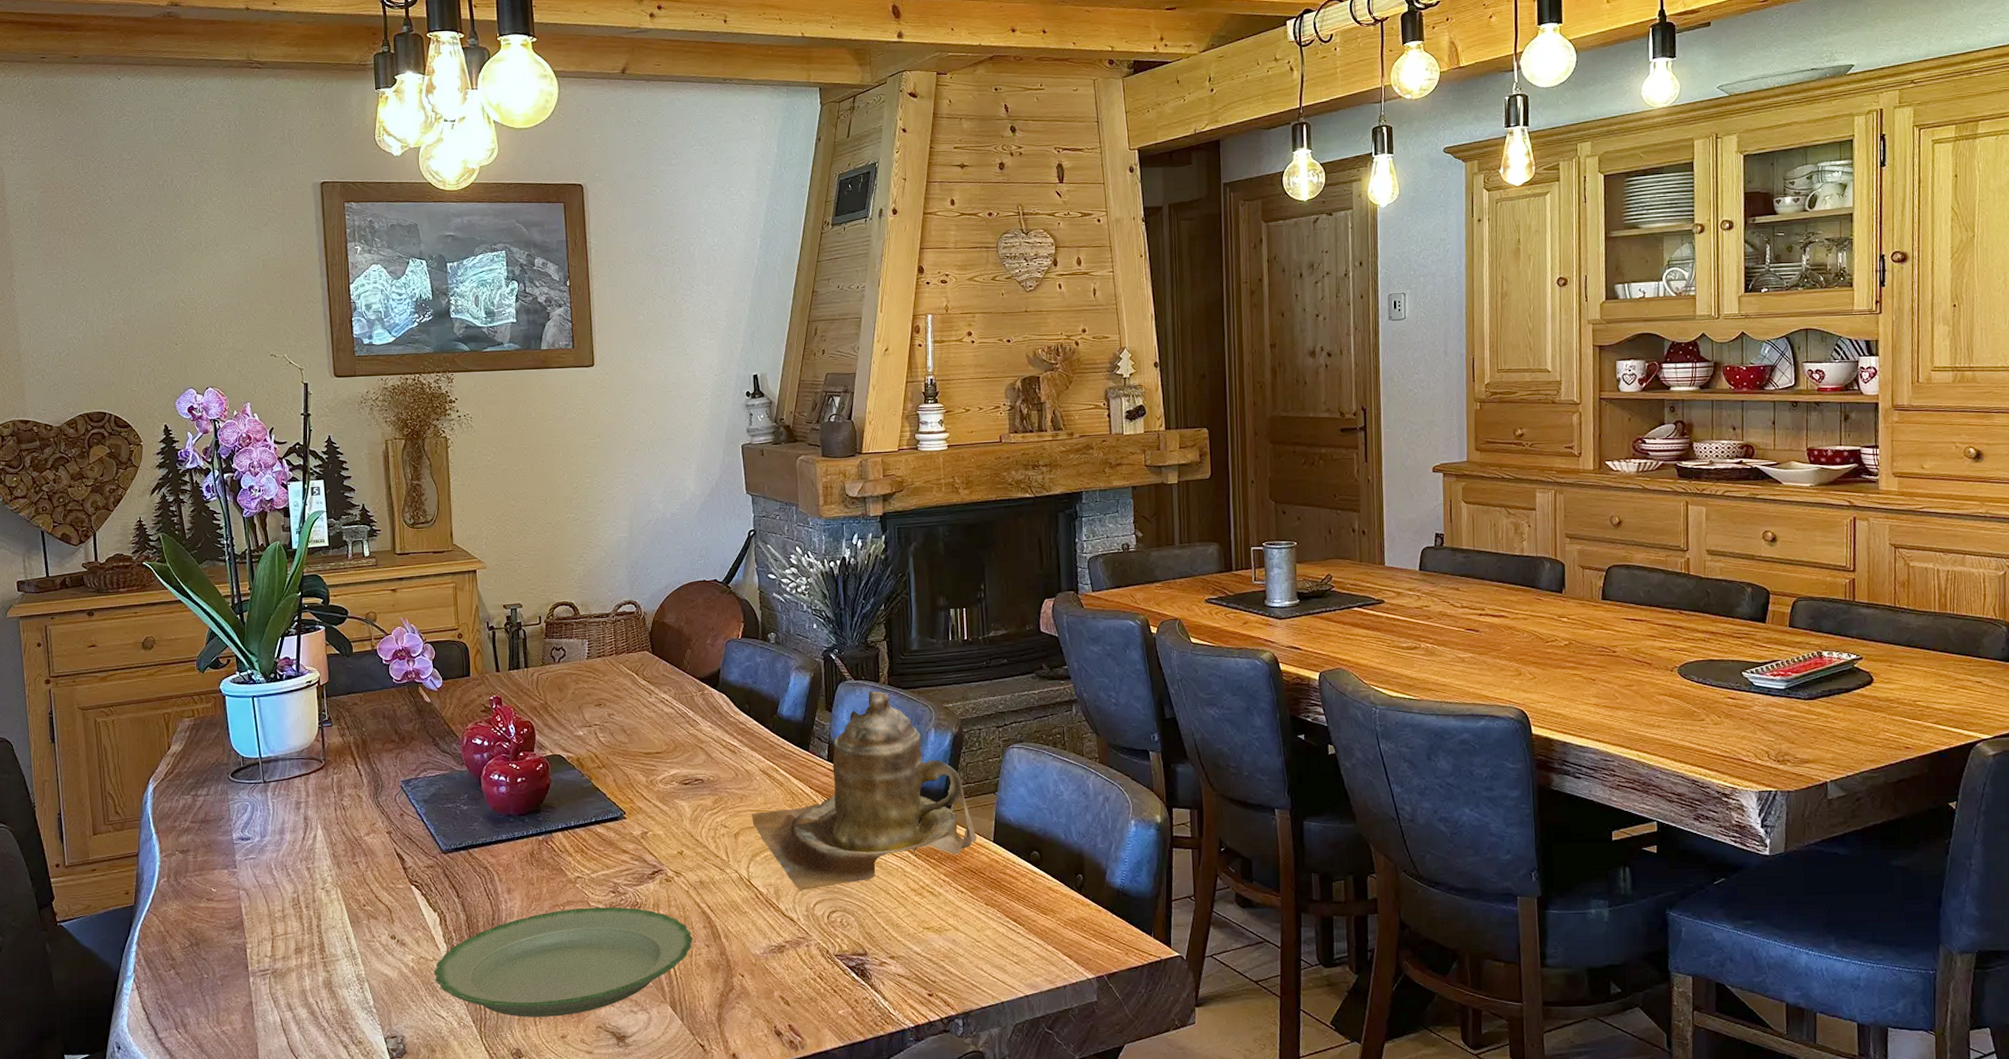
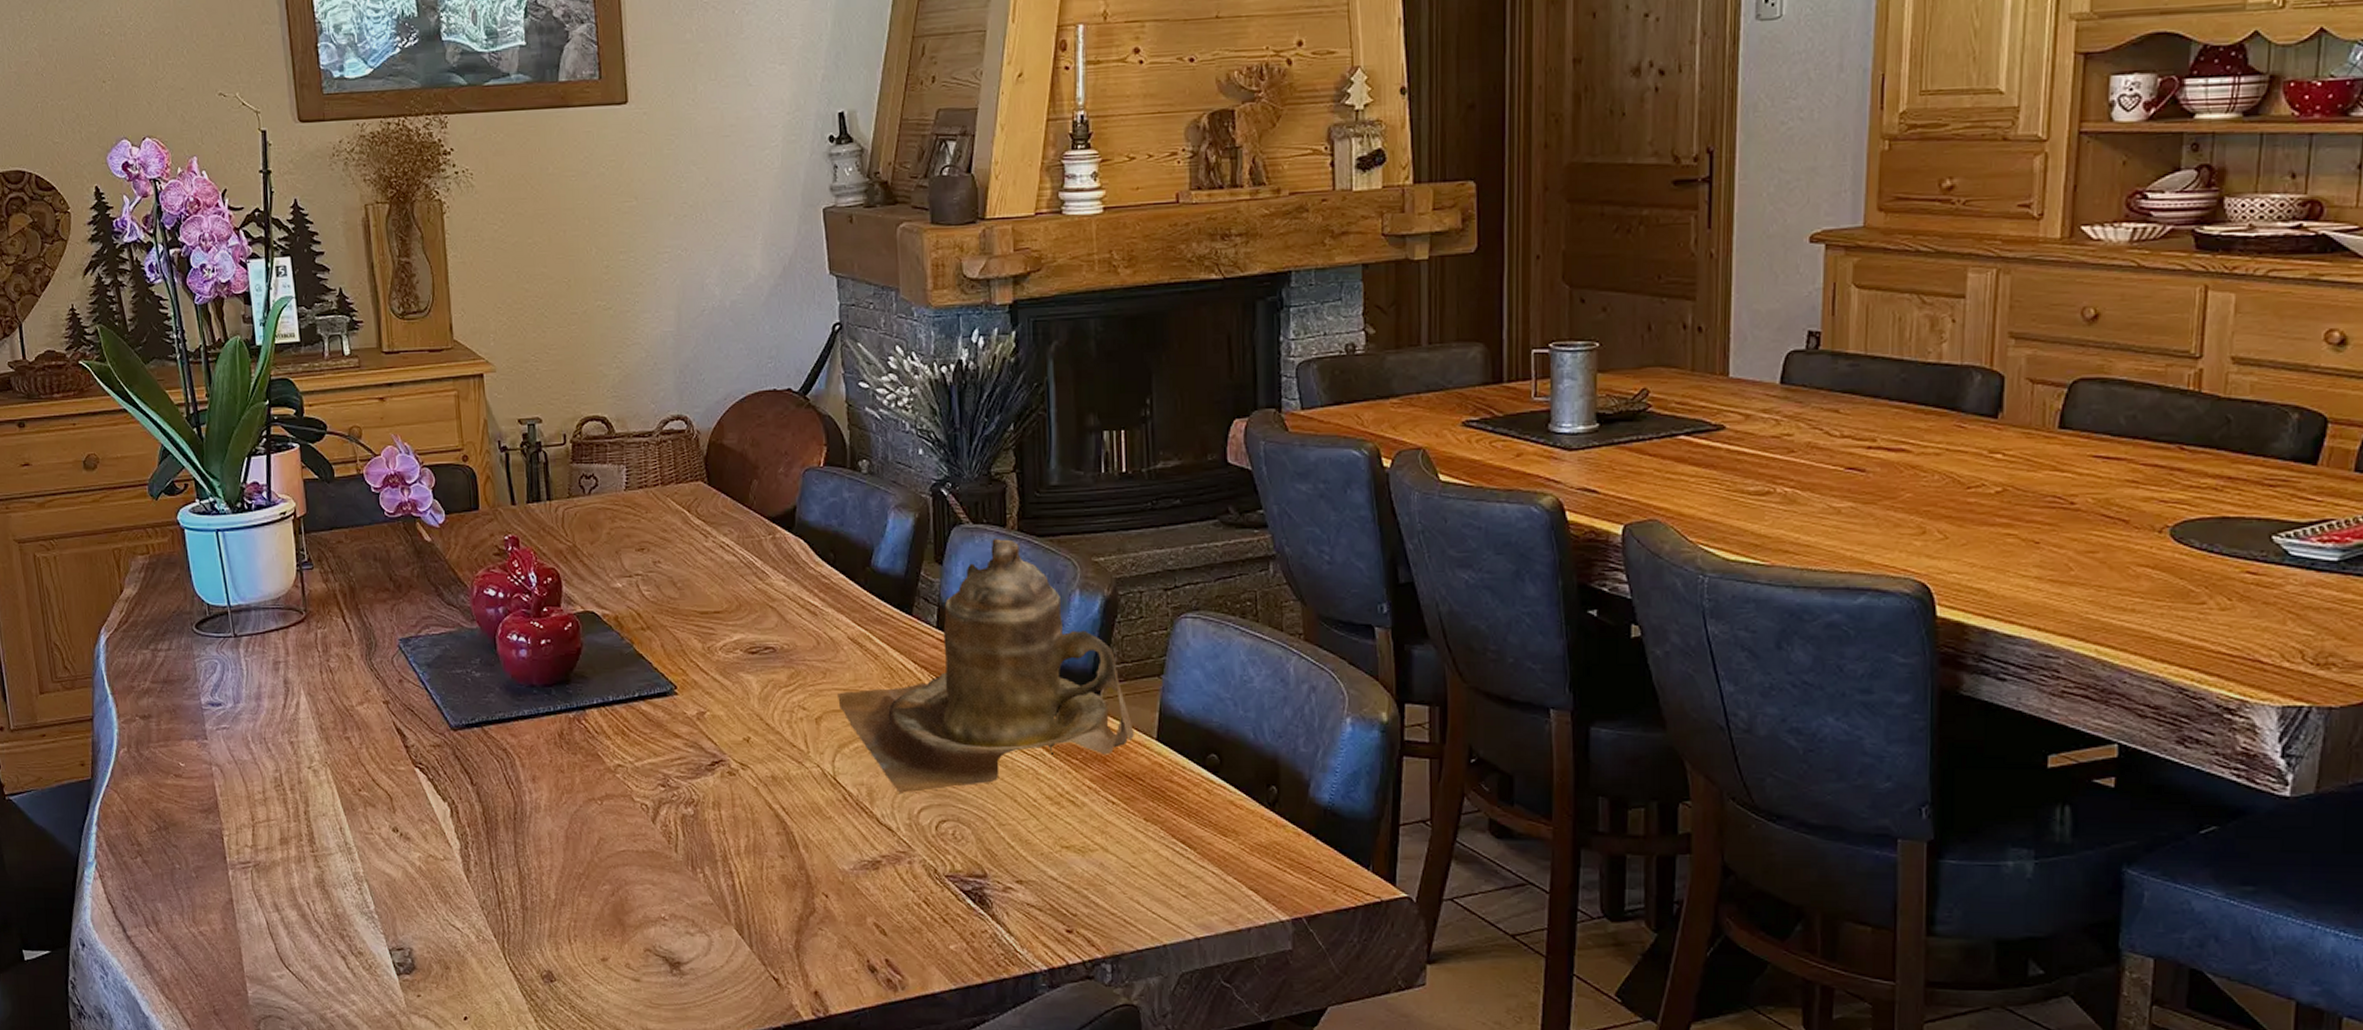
plate: present [433,906,693,1017] -> none [445,803,763,935]

